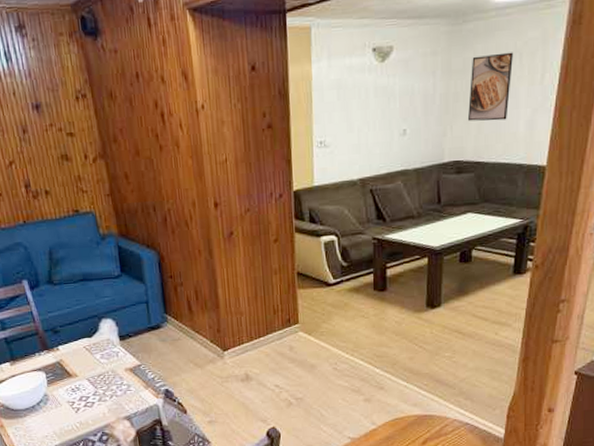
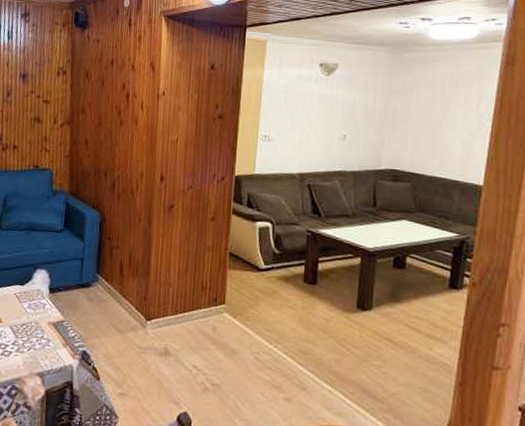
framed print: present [467,52,513,121] -> none [405,81,449,139]

